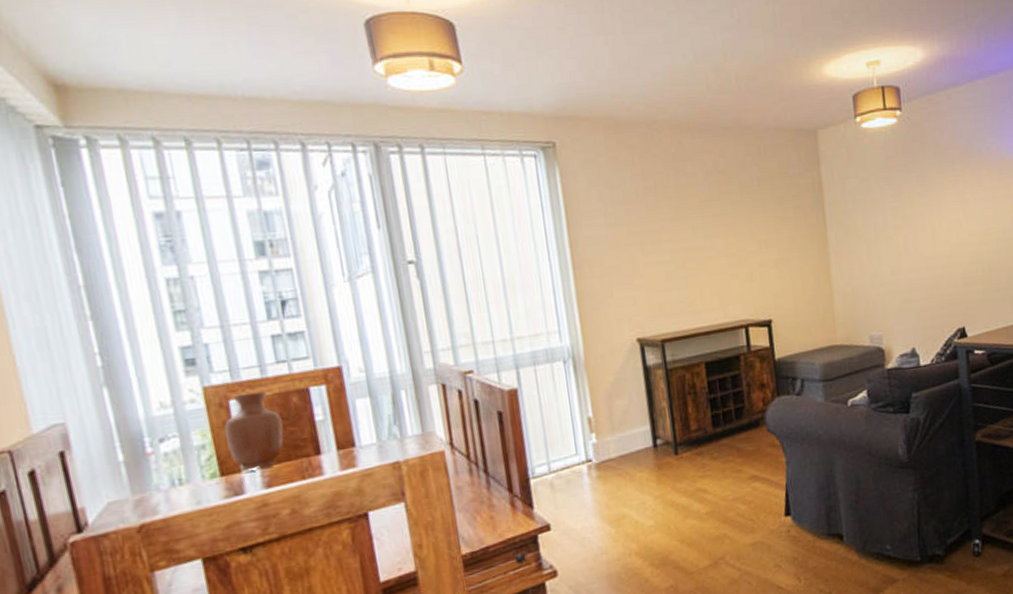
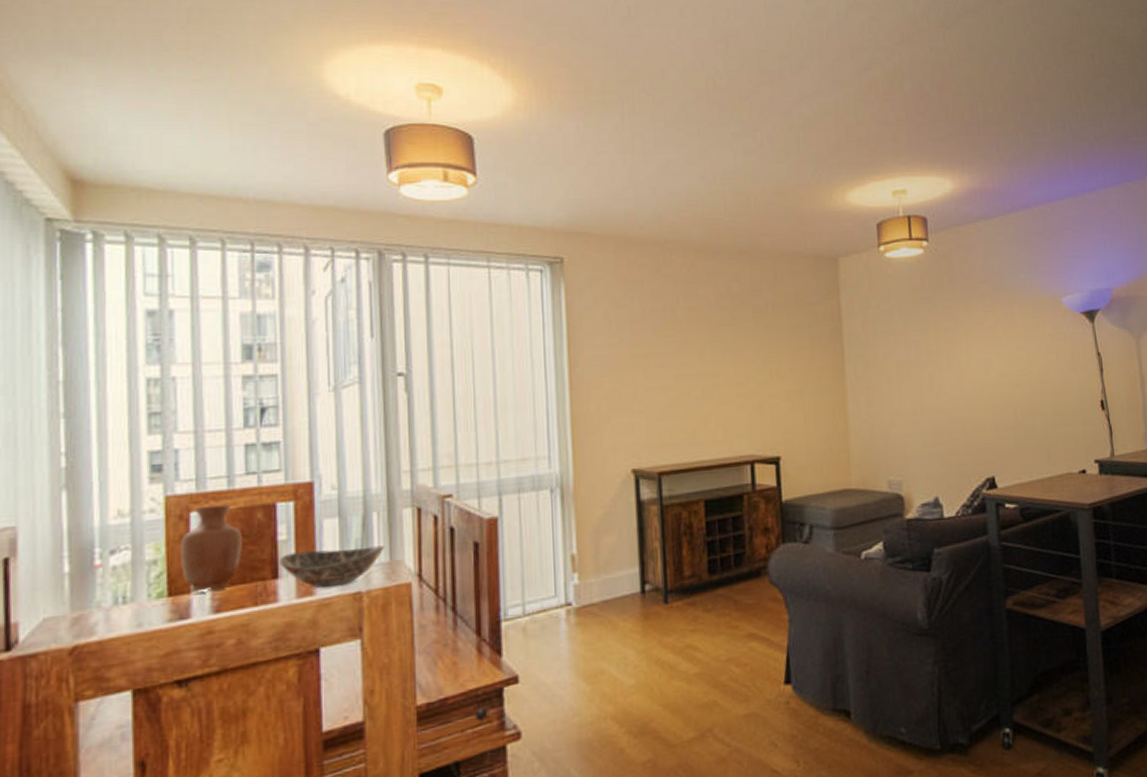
bowl: none [318,419,416,460] -> present [278,545,385,588]

